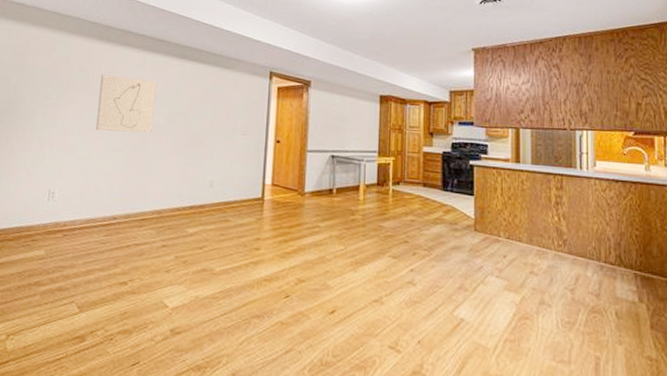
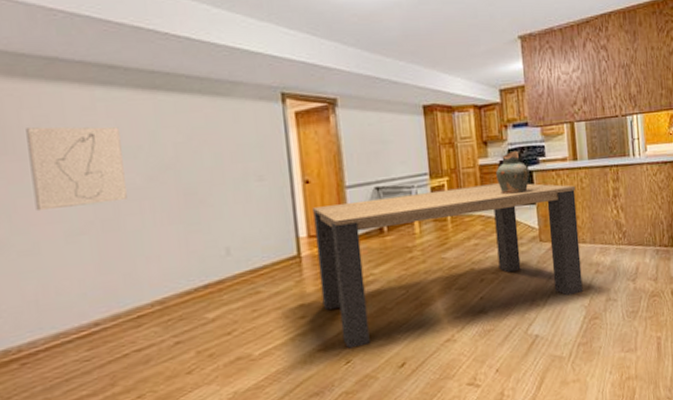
dining table: none [274,162,516,290] -> present [313,183,583,349]
ceramic jug: none [438,144,471,183] -> present [496,150,530,195]

